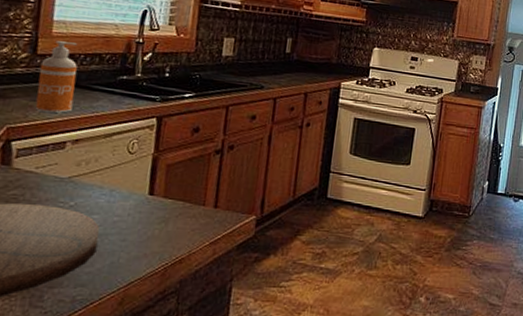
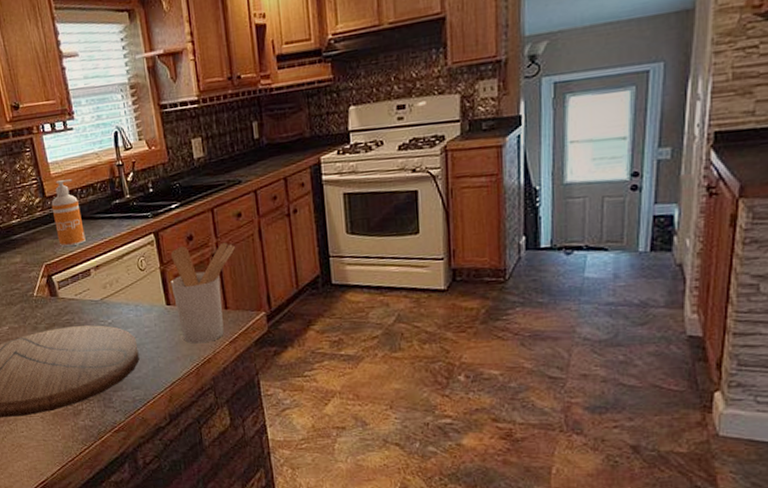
utensil holder: none [157,136,241,241] -> present [170,242,235,344]

